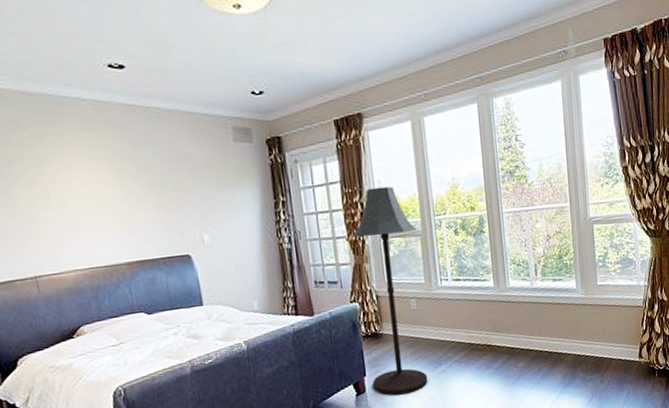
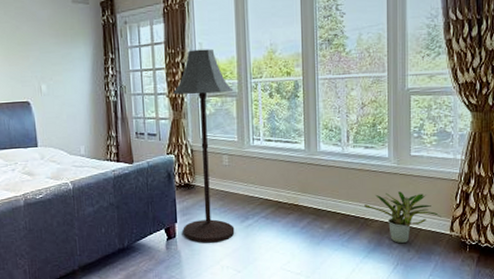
potted plant: none [556,322,630,376] -> present [364,191,441,244]

